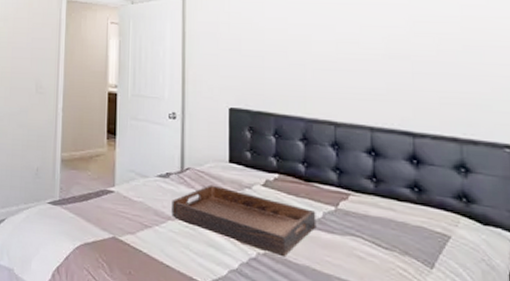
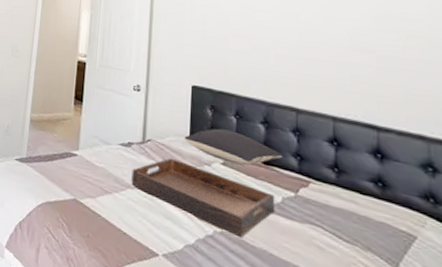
pillow: none [223,149,323,185] -> present [184,127,283,166]

